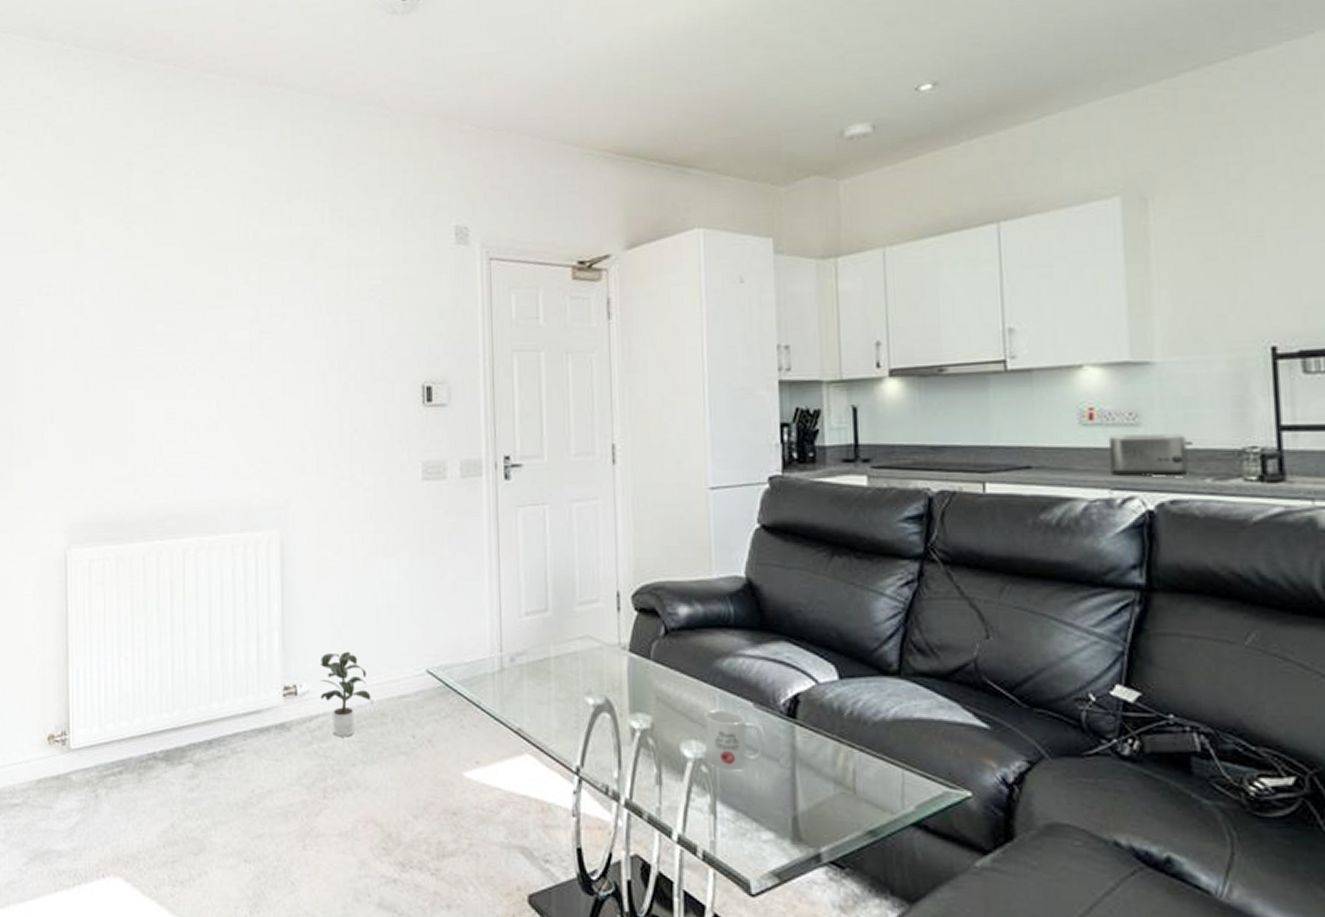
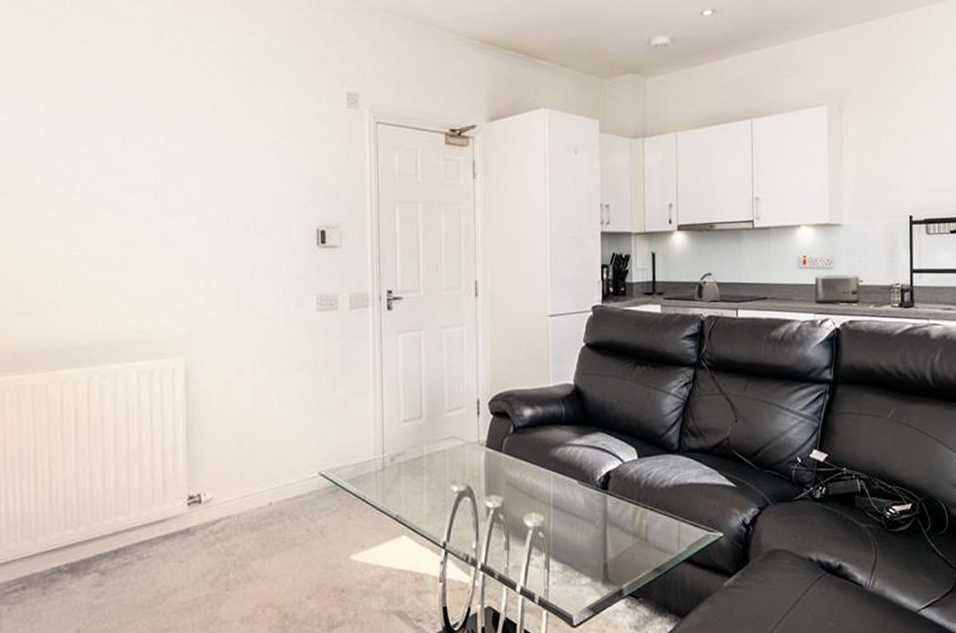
potted plant: present [321,651,371,737] -> none [223,461,270,536]
mug: present [704,709,764,771] -> none [541,487,585,534]
kettle: none [917,432,959,472] -> present [694,272,721,302]

